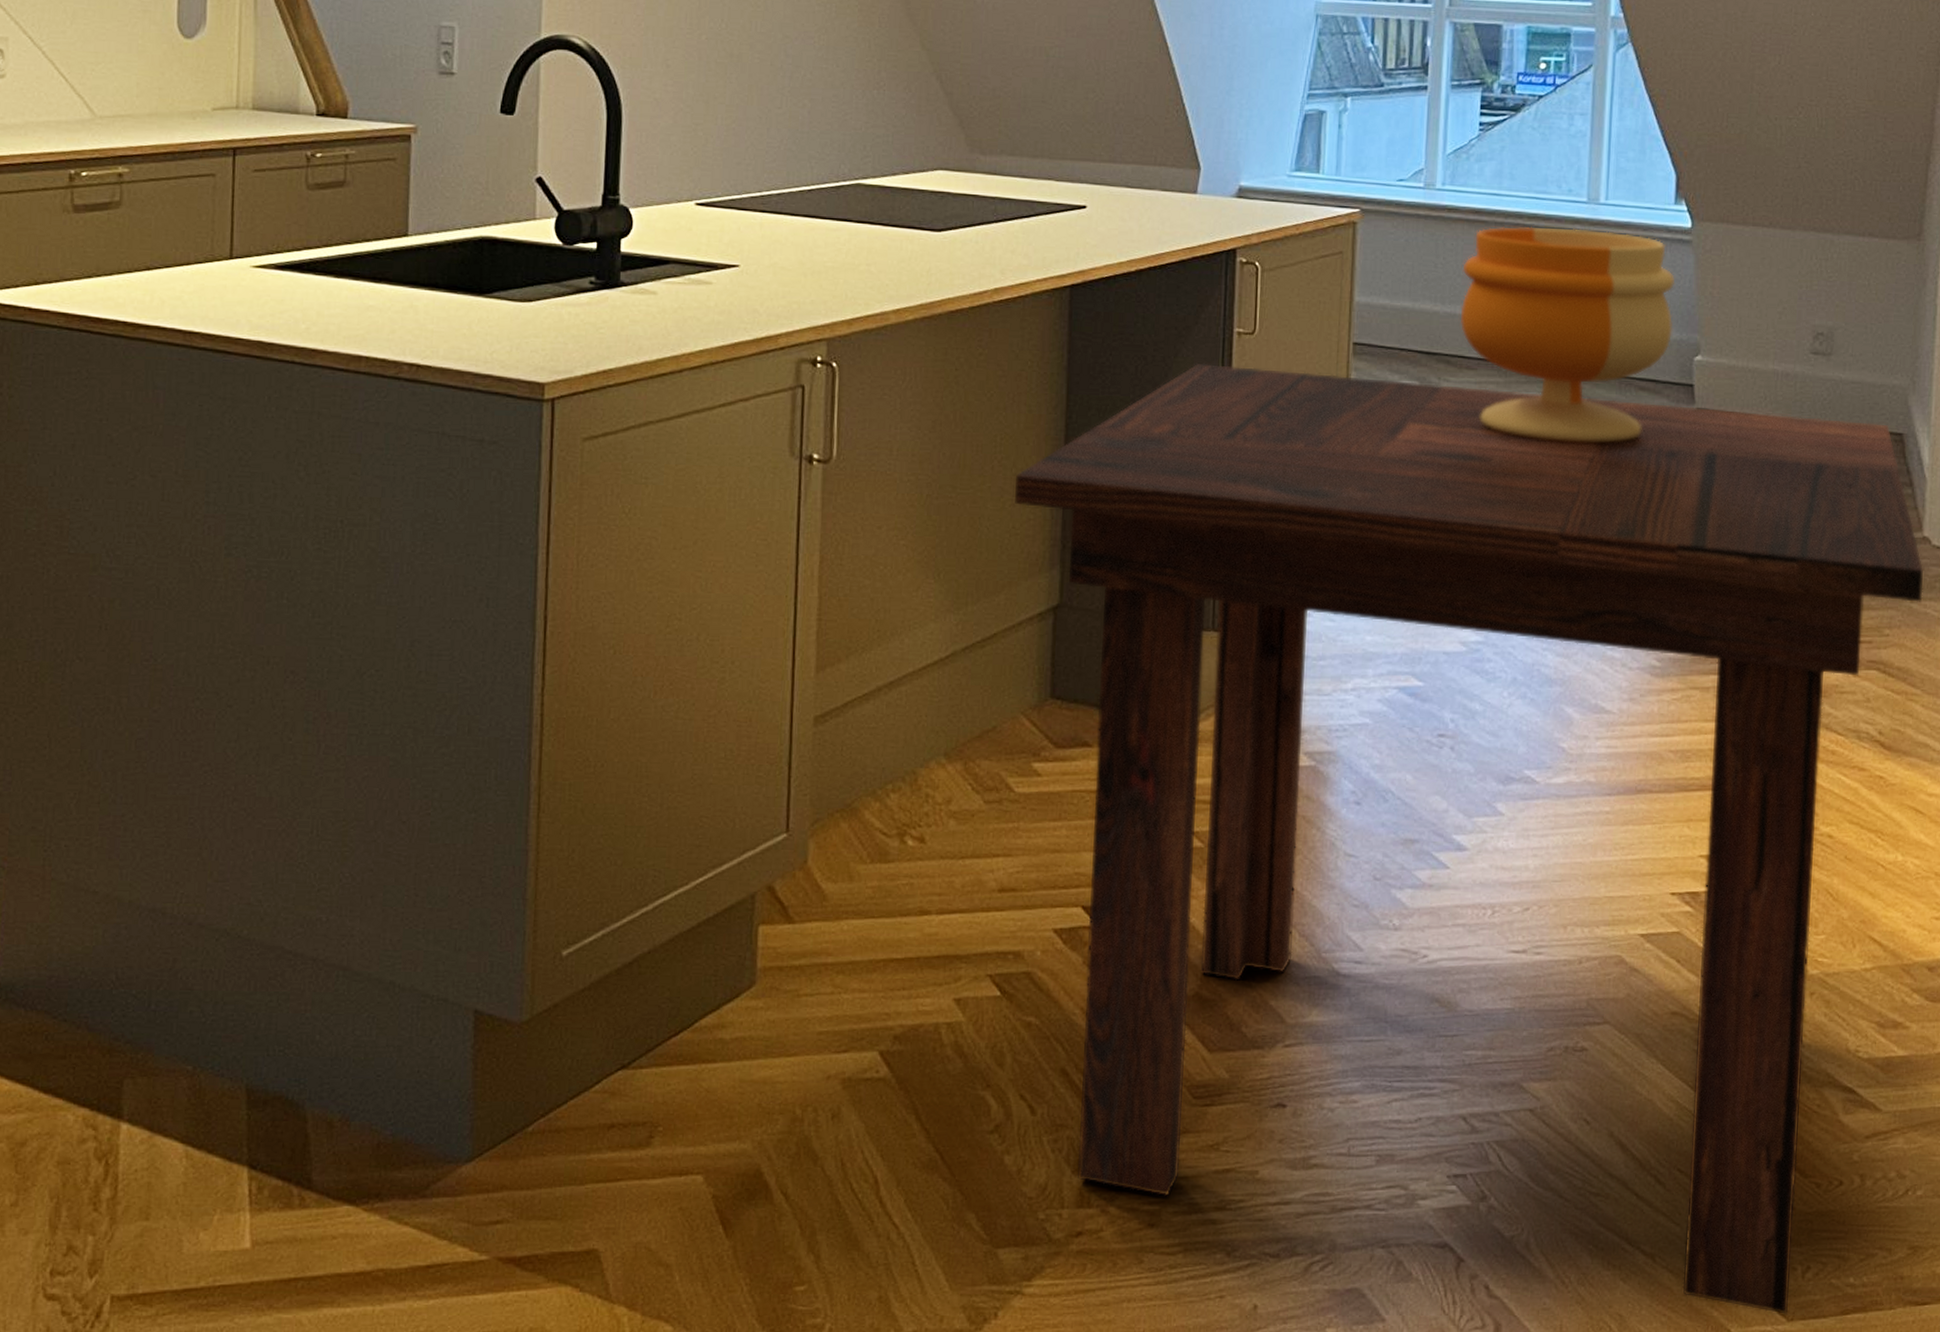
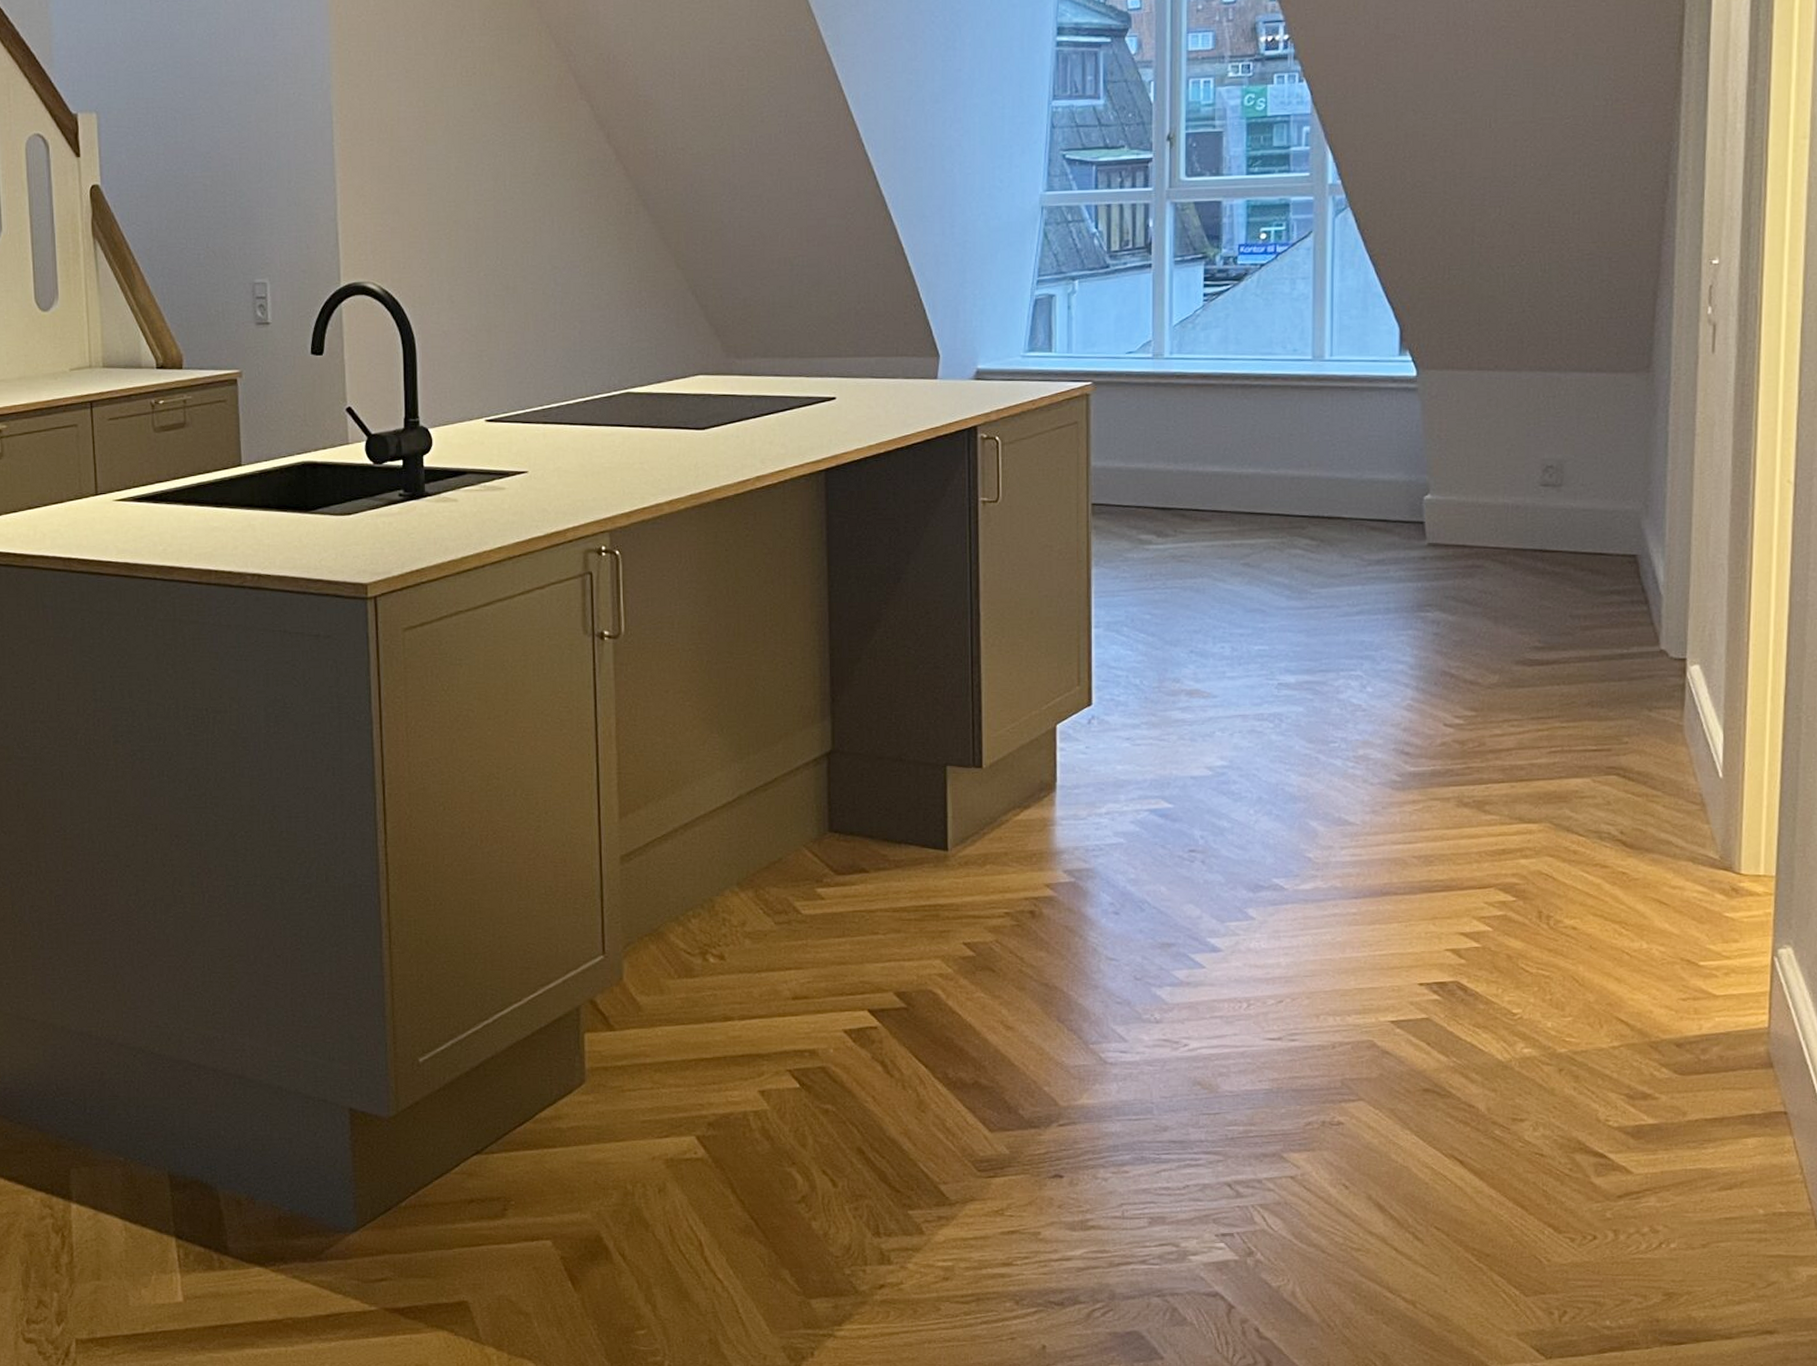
dining table: present [1015,362,1924,1314] -> none [786,530,1662,1353]
footed bowl: present [1460,226,1676,444] -> none [1193,385,1403,582]

